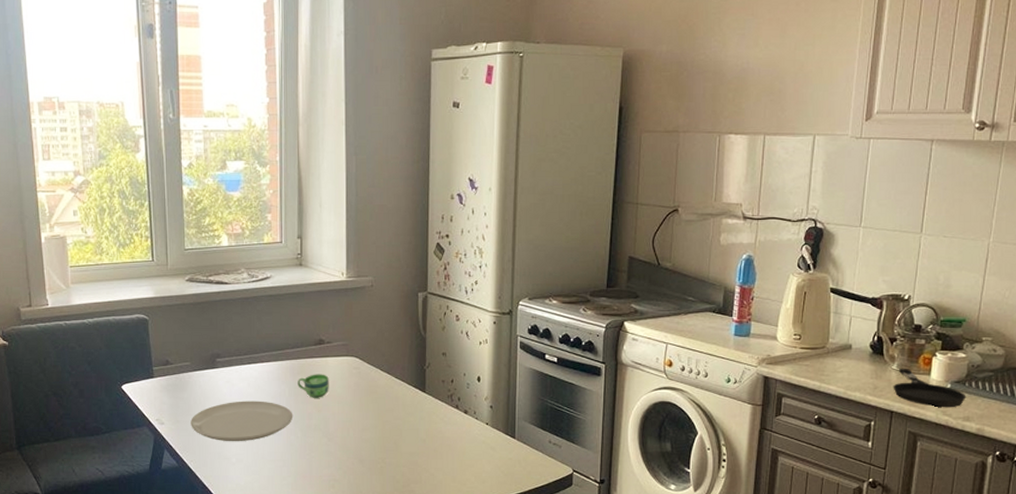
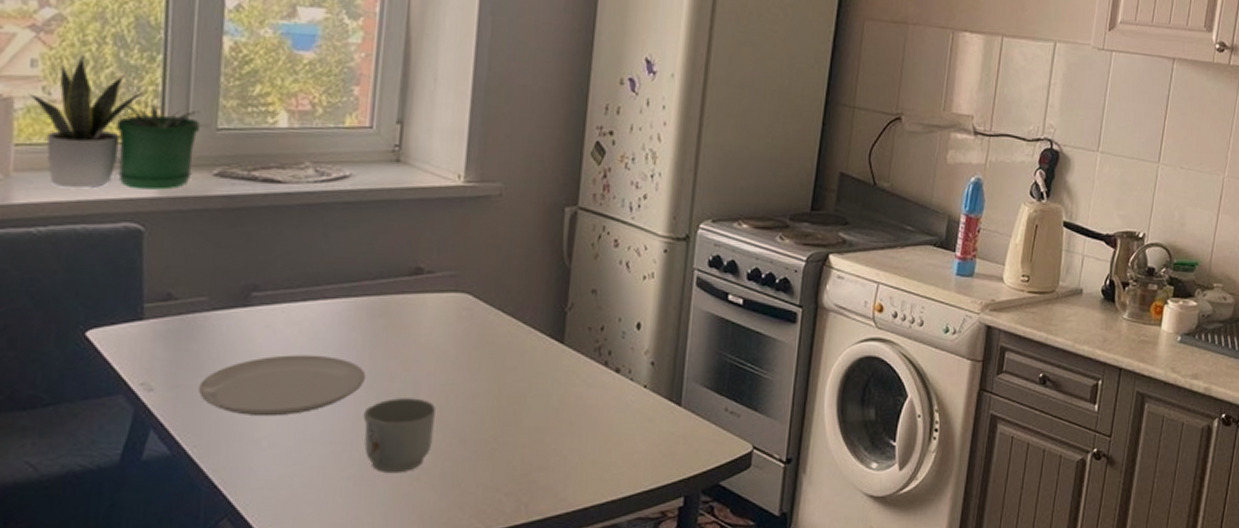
potted plant: none [74,206,140,293] -> present [27,55,146,189]
planter: none [124,236,179,292] -> present [116,103,208,190]
mug: none [294,431,341,482] -> present [363,398,435,474]
cup: present [298,374,329,398] -> none [377,316,426,351]
frying pan: present [893,369,966,407] -> none [1123,318,1196,363]

